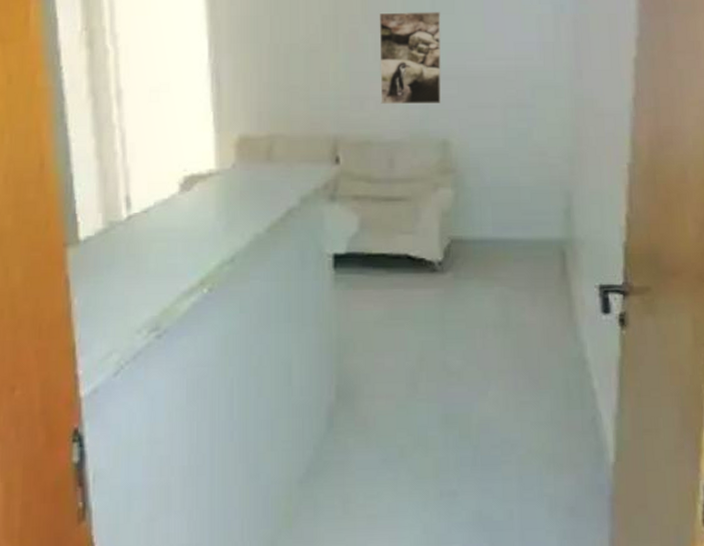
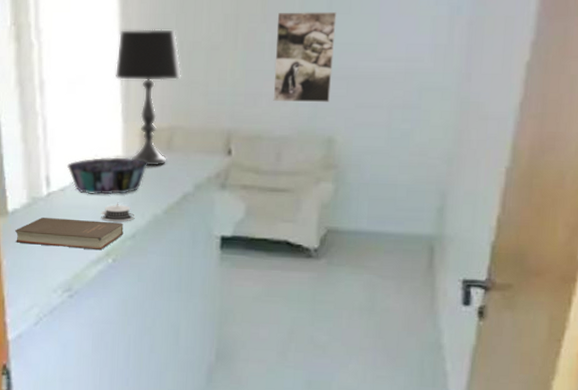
book: none [88,244,220,280] -> present [15,218,124,251]
decorative bowl: none [150,171,247,215] -> present [66,157,149,195]
architectural model: none [192,223,233,245] -> present [100,203,135,222]
table lamp: none [204,32,280,179] -> present [115,29,182,166]

